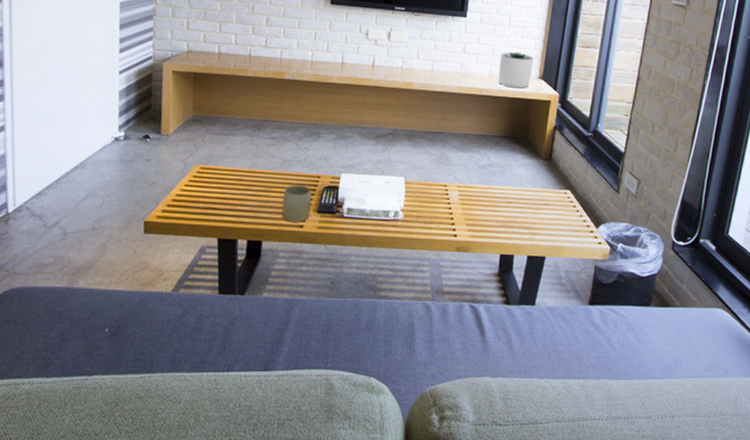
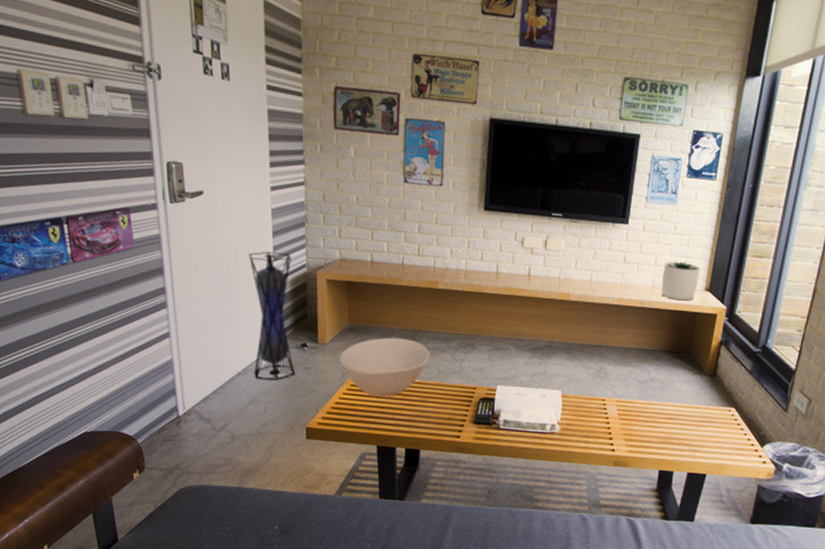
lantern: none [92,44,138,173] -> present [249,251,295,381]
bowl: none [182,127,275,188] -> present [339,337,430,398]
mug: present [282,185,312,222] -> none [438,395,468,433]

